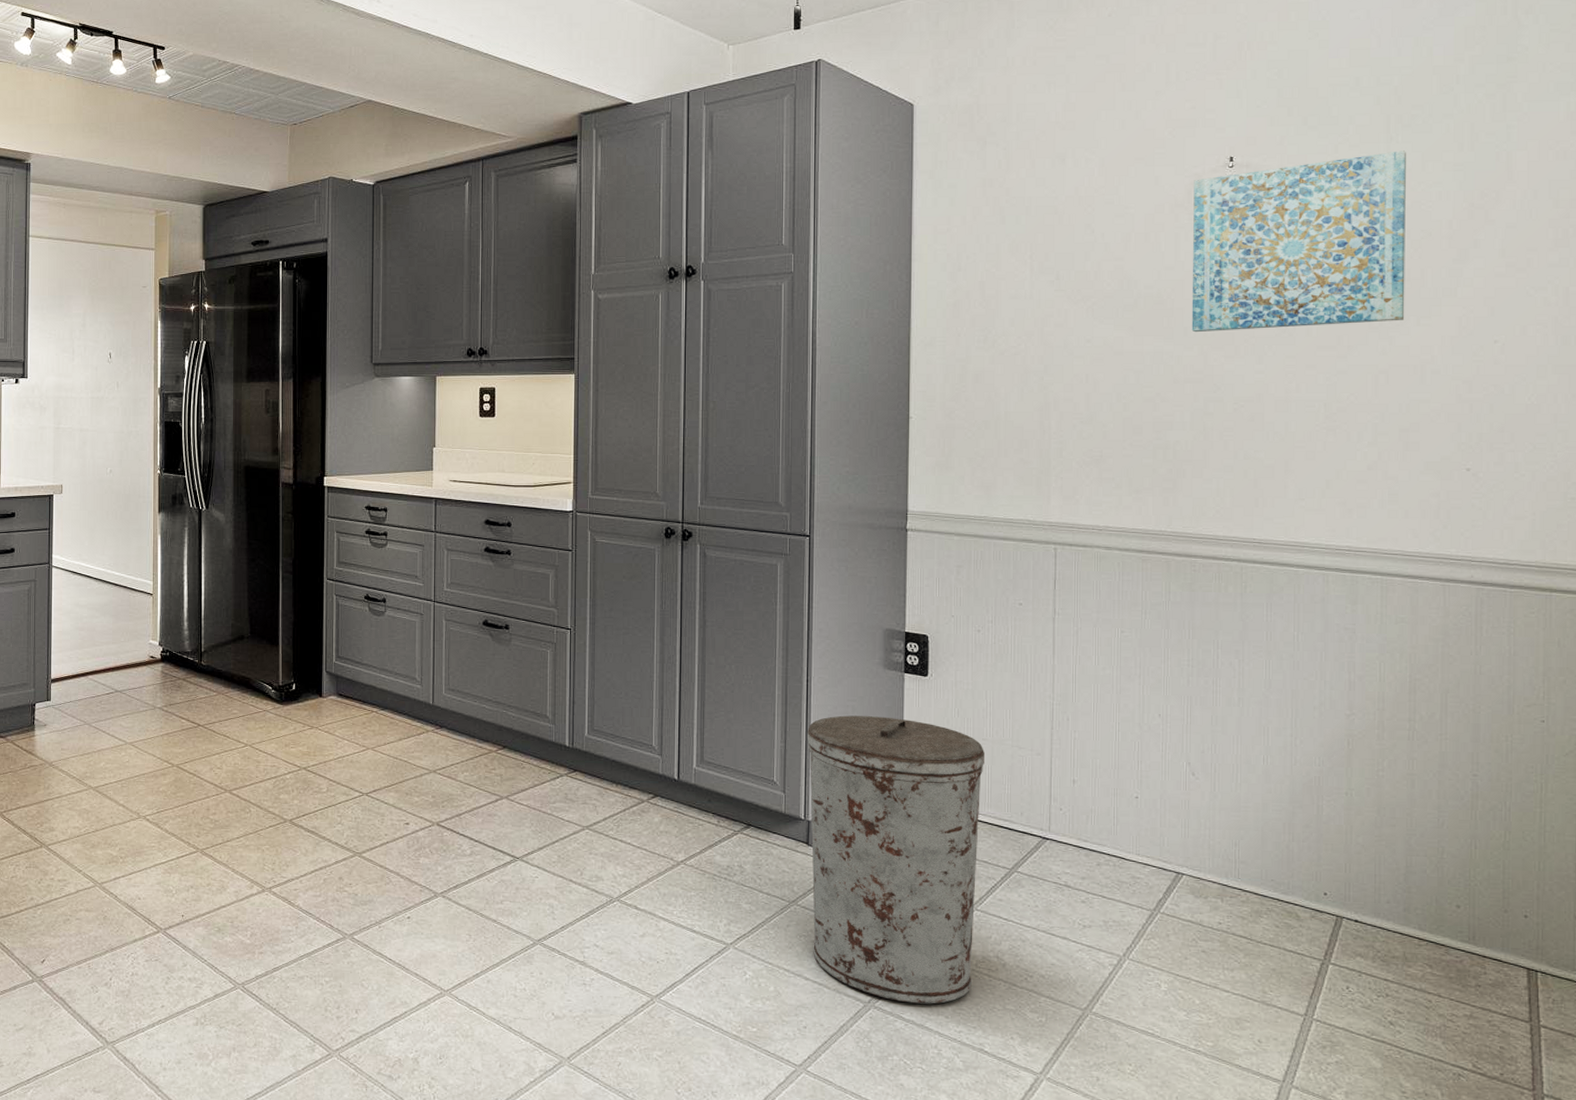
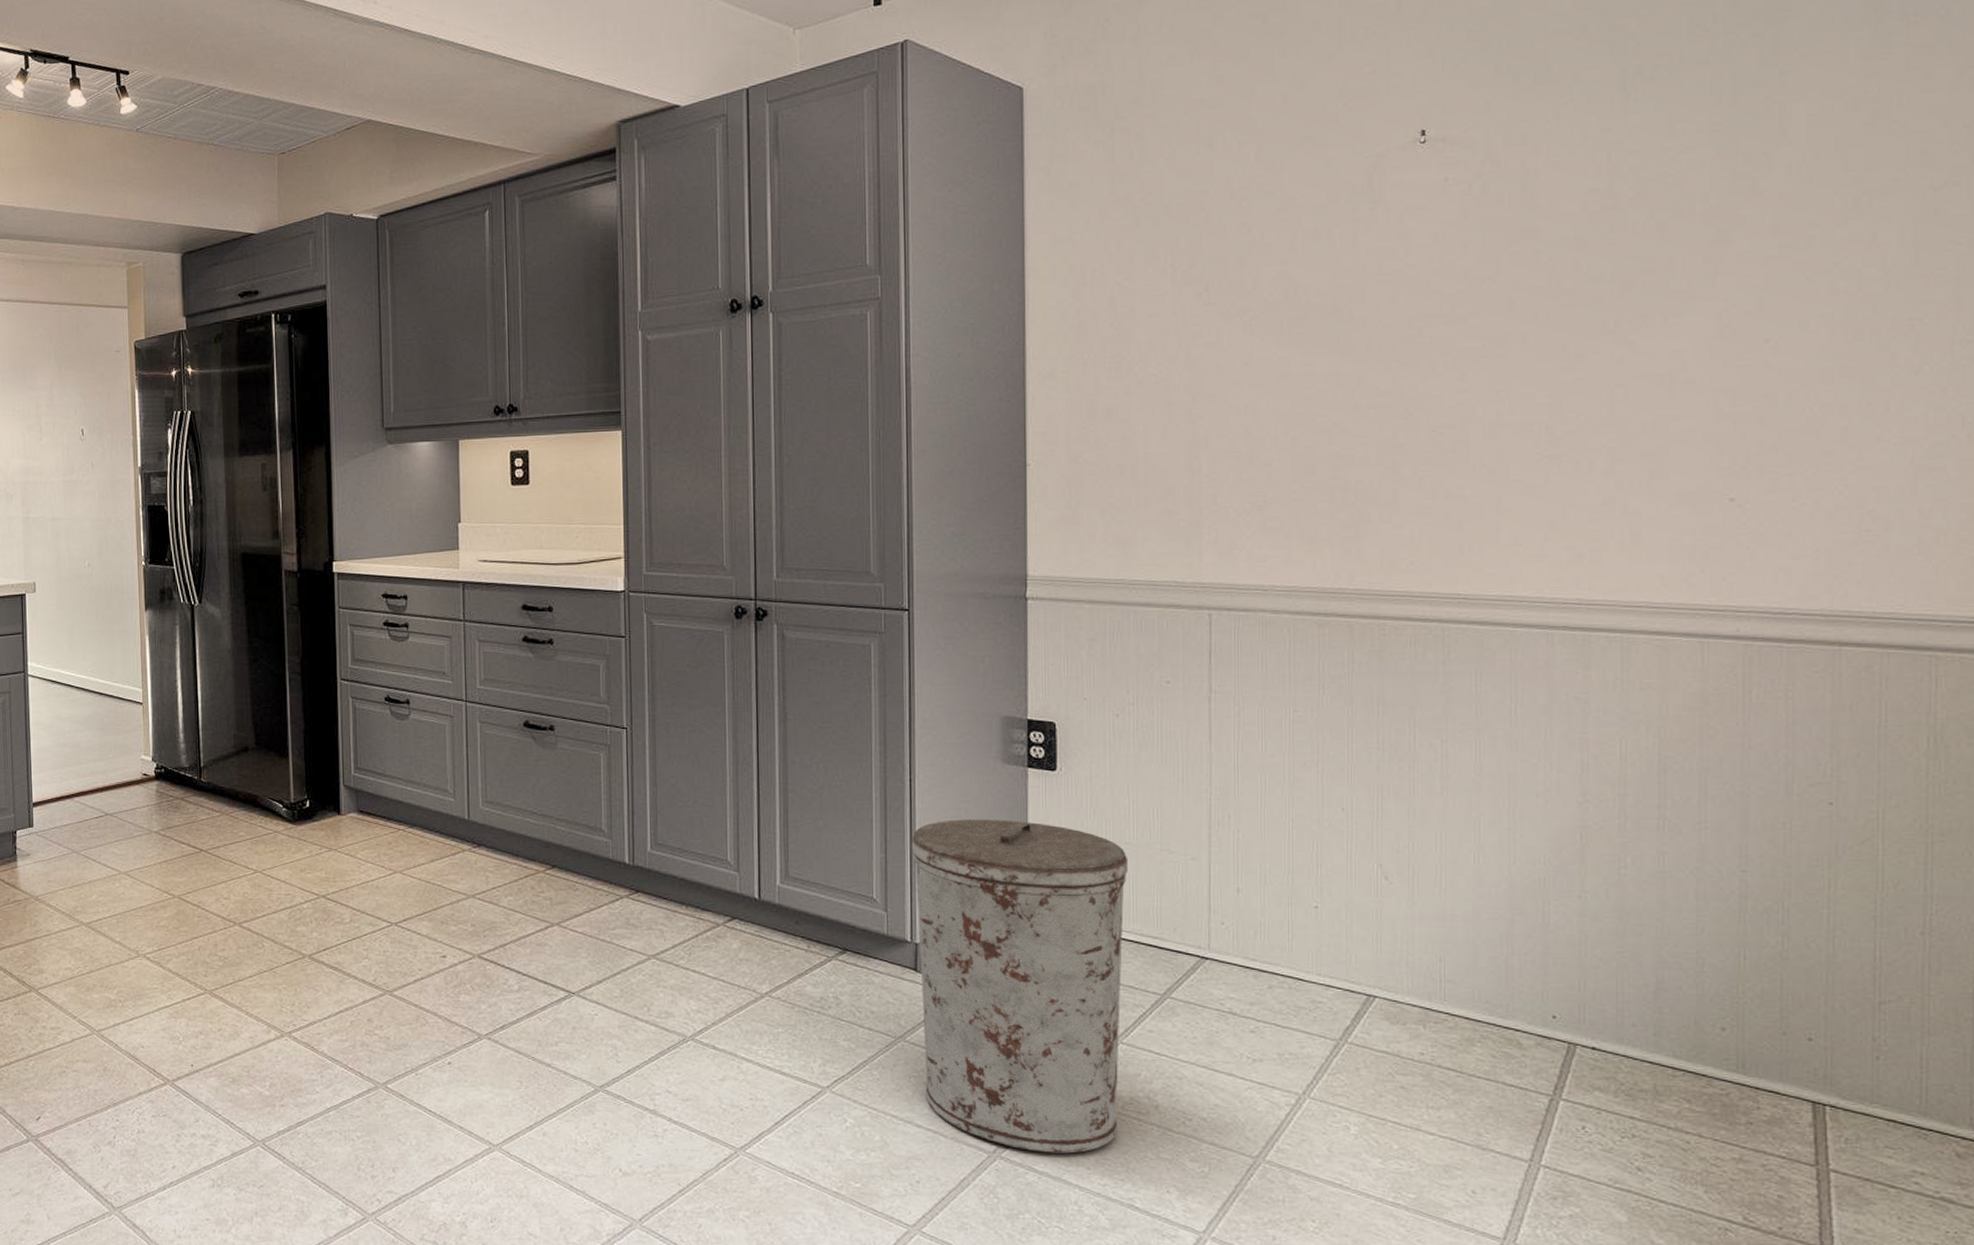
wall art: present [1191,150,1406,333] -> none [1375,110,1648,347]

